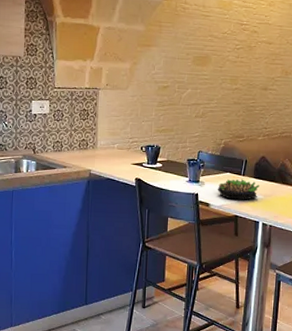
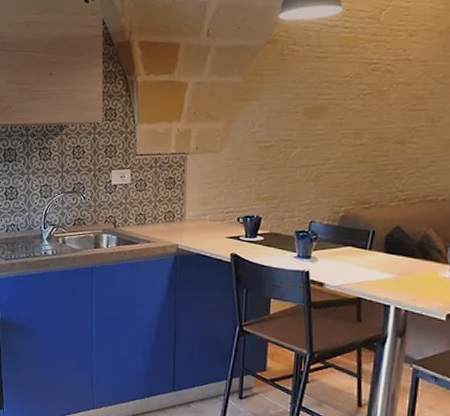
succulent plant: present [217,179,260,200] -> none [334,254,392,280]

